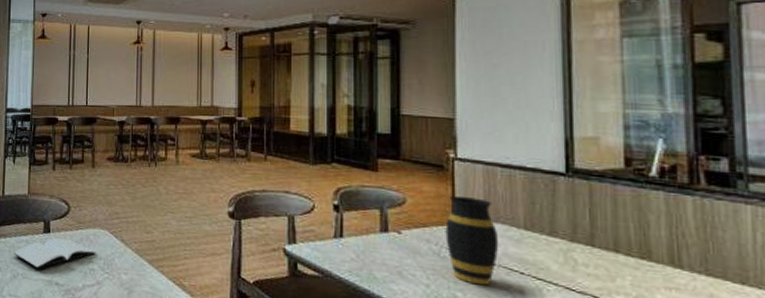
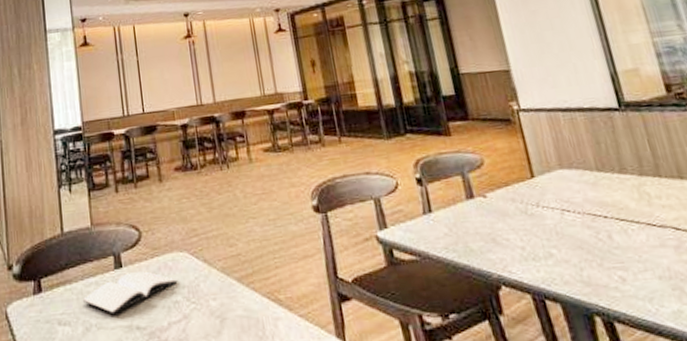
vase: present [445,196,499,286] -> none [523,147,581,238]

